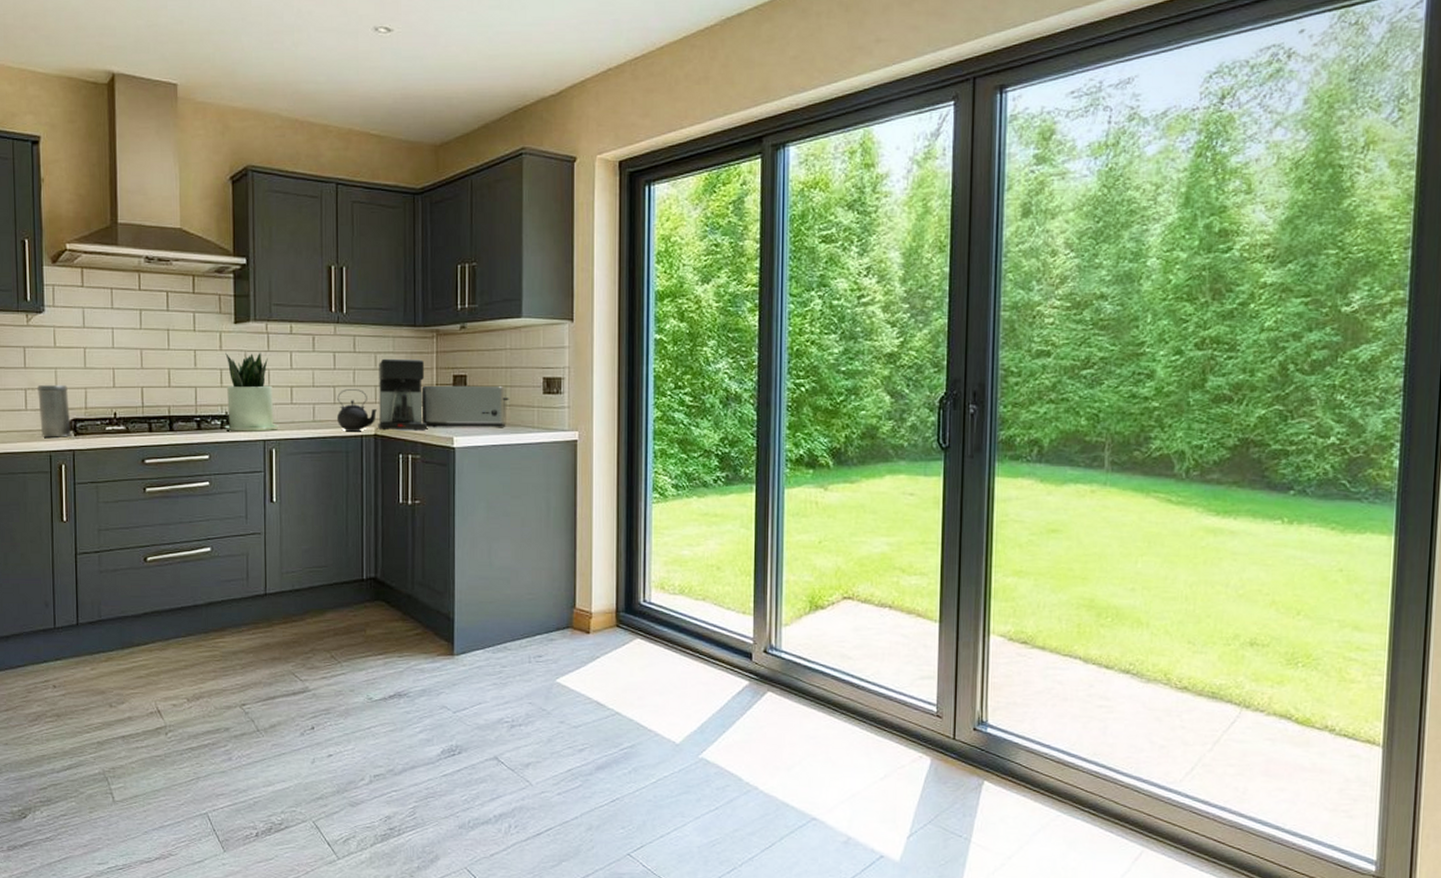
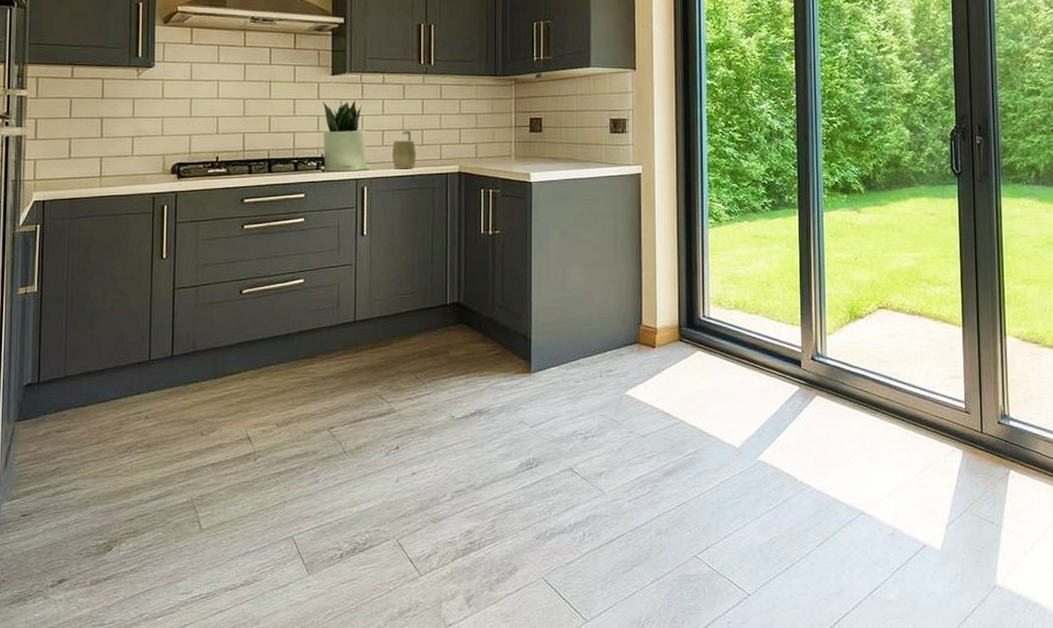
canister: present [37,384,71,437] -> none [144,131,175,181]
soap dispenser: none [301,388,328,431] -> present [391,131,416,170]
kettle: present [336,389,377,432] -> none [424,132,461,170]
coffee maker: present [378,358,427,431] -> none [462,104,506,168]
toaster: present [421,385,509,428] -> none [501,126,580,165]

